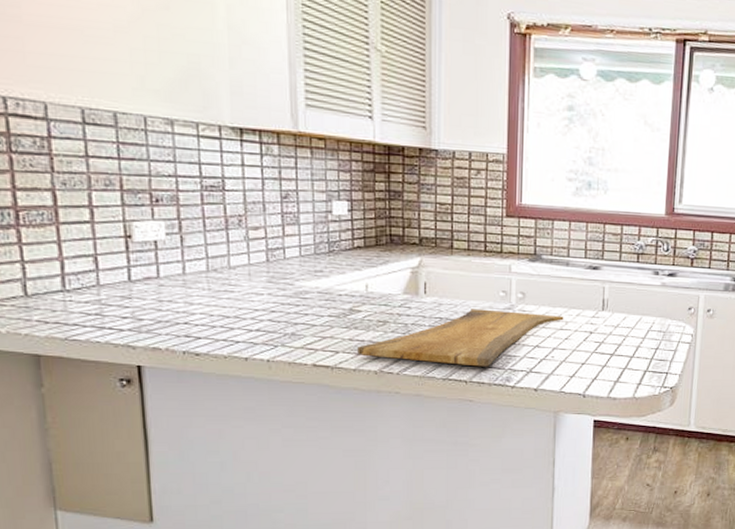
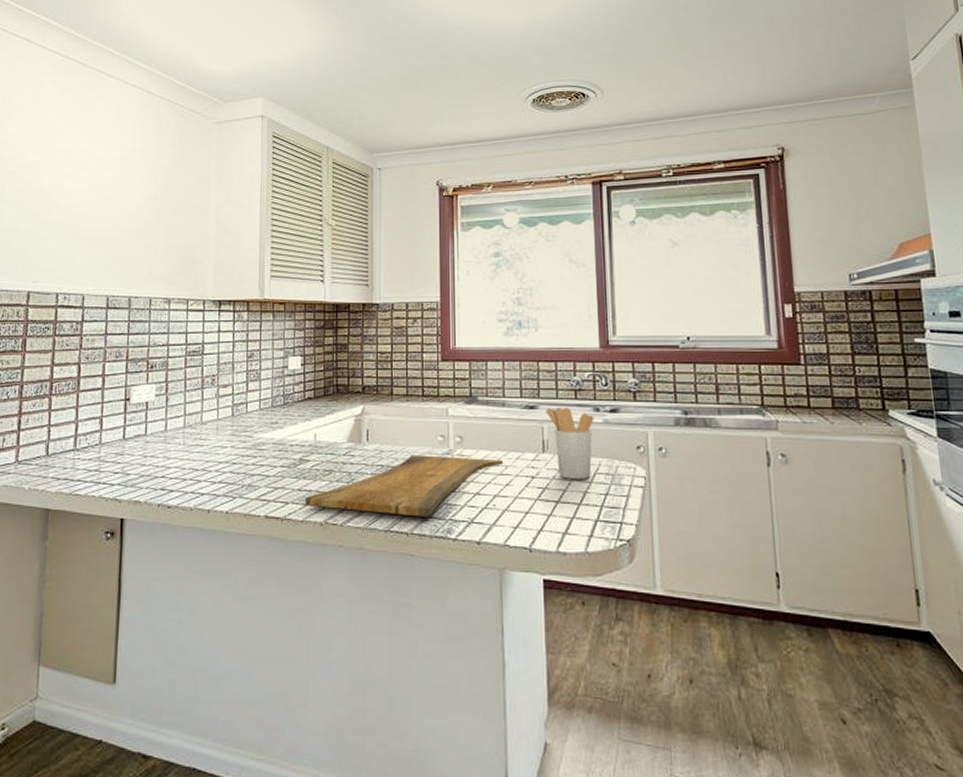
utensil holder: none [608,269,653,335] -> present [546,408,594,479]

